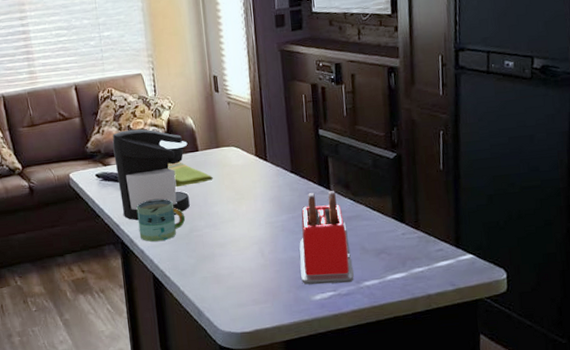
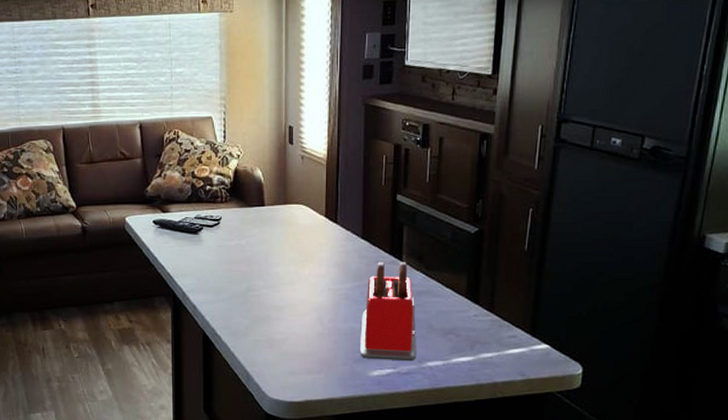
coffee maker: present [112,129,190,221] -> none [174,176,254,274]
mug: present [136,198,185,242] -> none [193,252,242,298]
dish towel: present [167,161,213,187] -> none [230,215,277,242]

